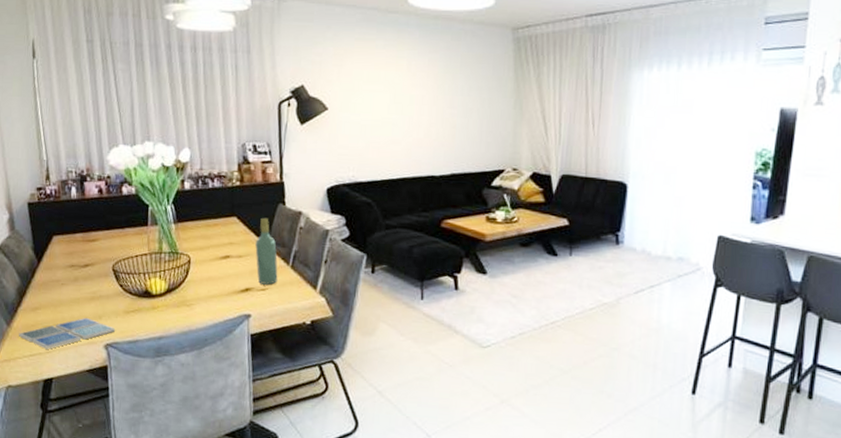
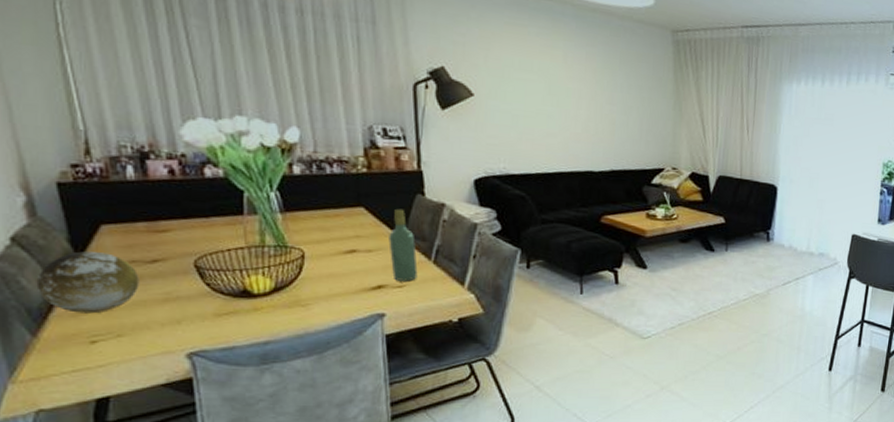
decorative orb: none [12,257,76,309] -> present [36,251,139,314]
drink coaster: present [19,317,116,349] -> none [52,322,203,363]

